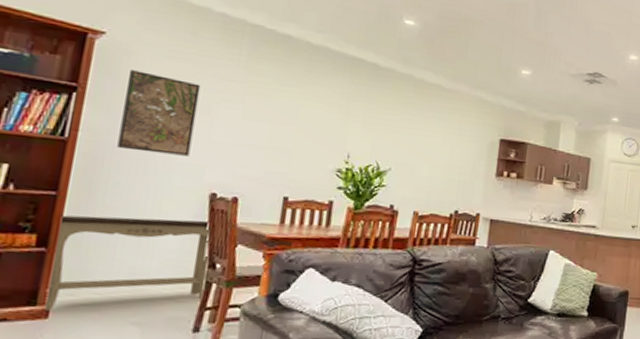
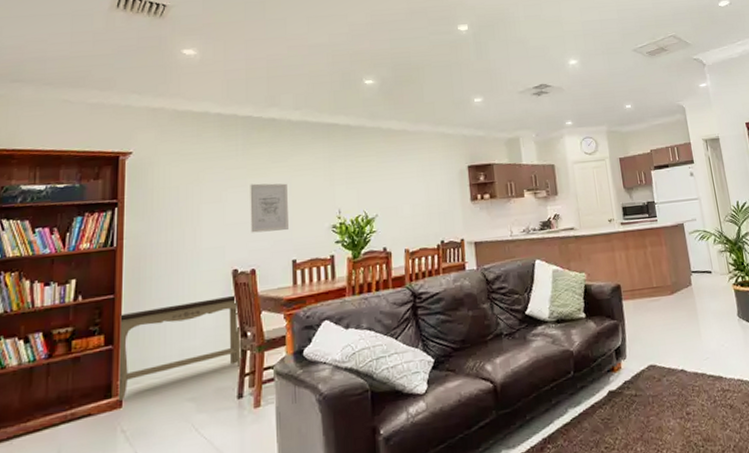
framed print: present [117,70,201,157] -> none [154,177,211,247]
wall art: none [240,102,293,164] -> present [250,183,288,233]

